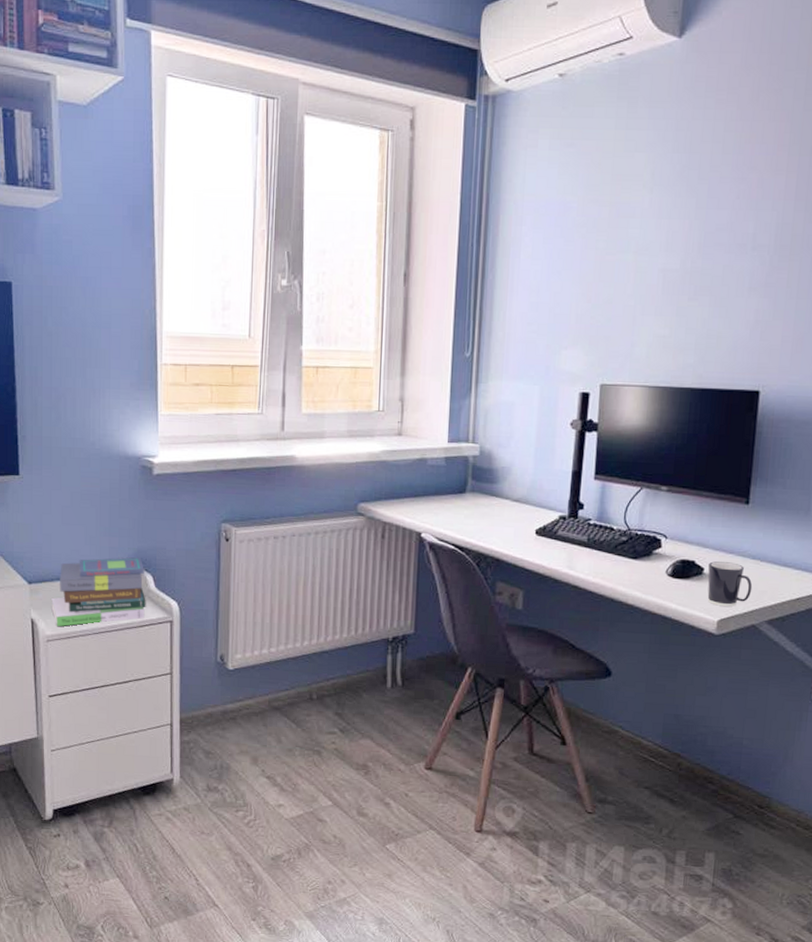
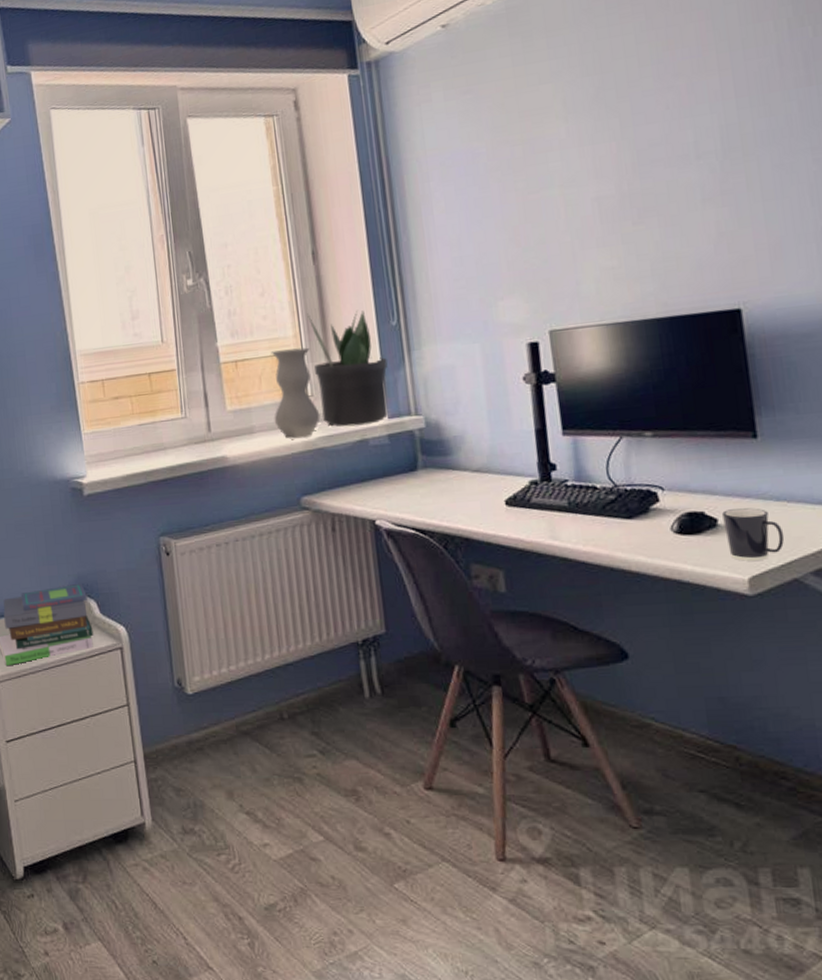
vase: none [344,363,388,449] -> present [270,347,320,440]
planter: none [389,332,456,446] -> present [307,310,388,427]

